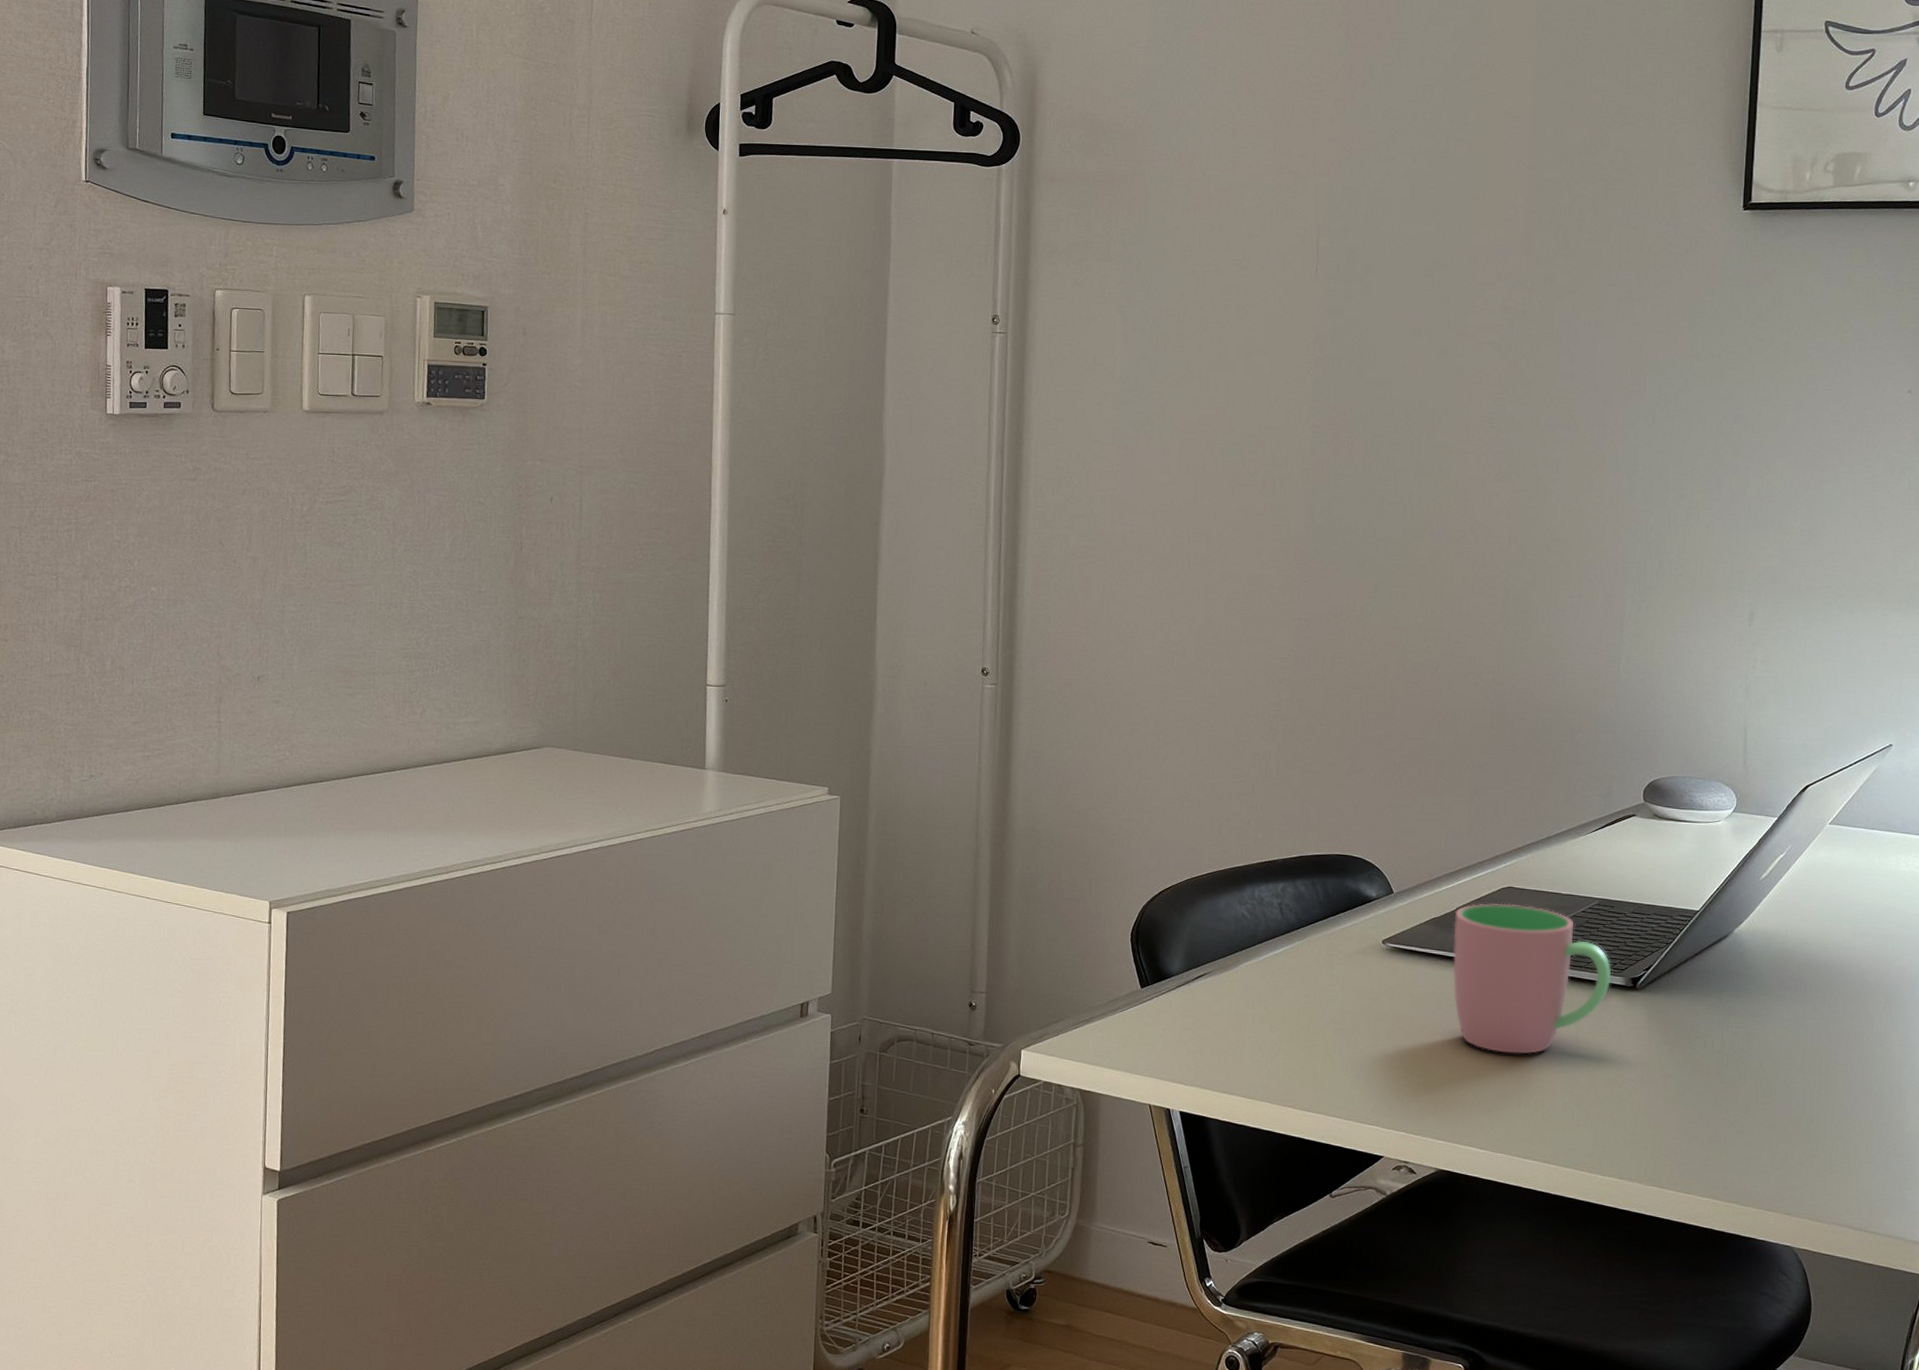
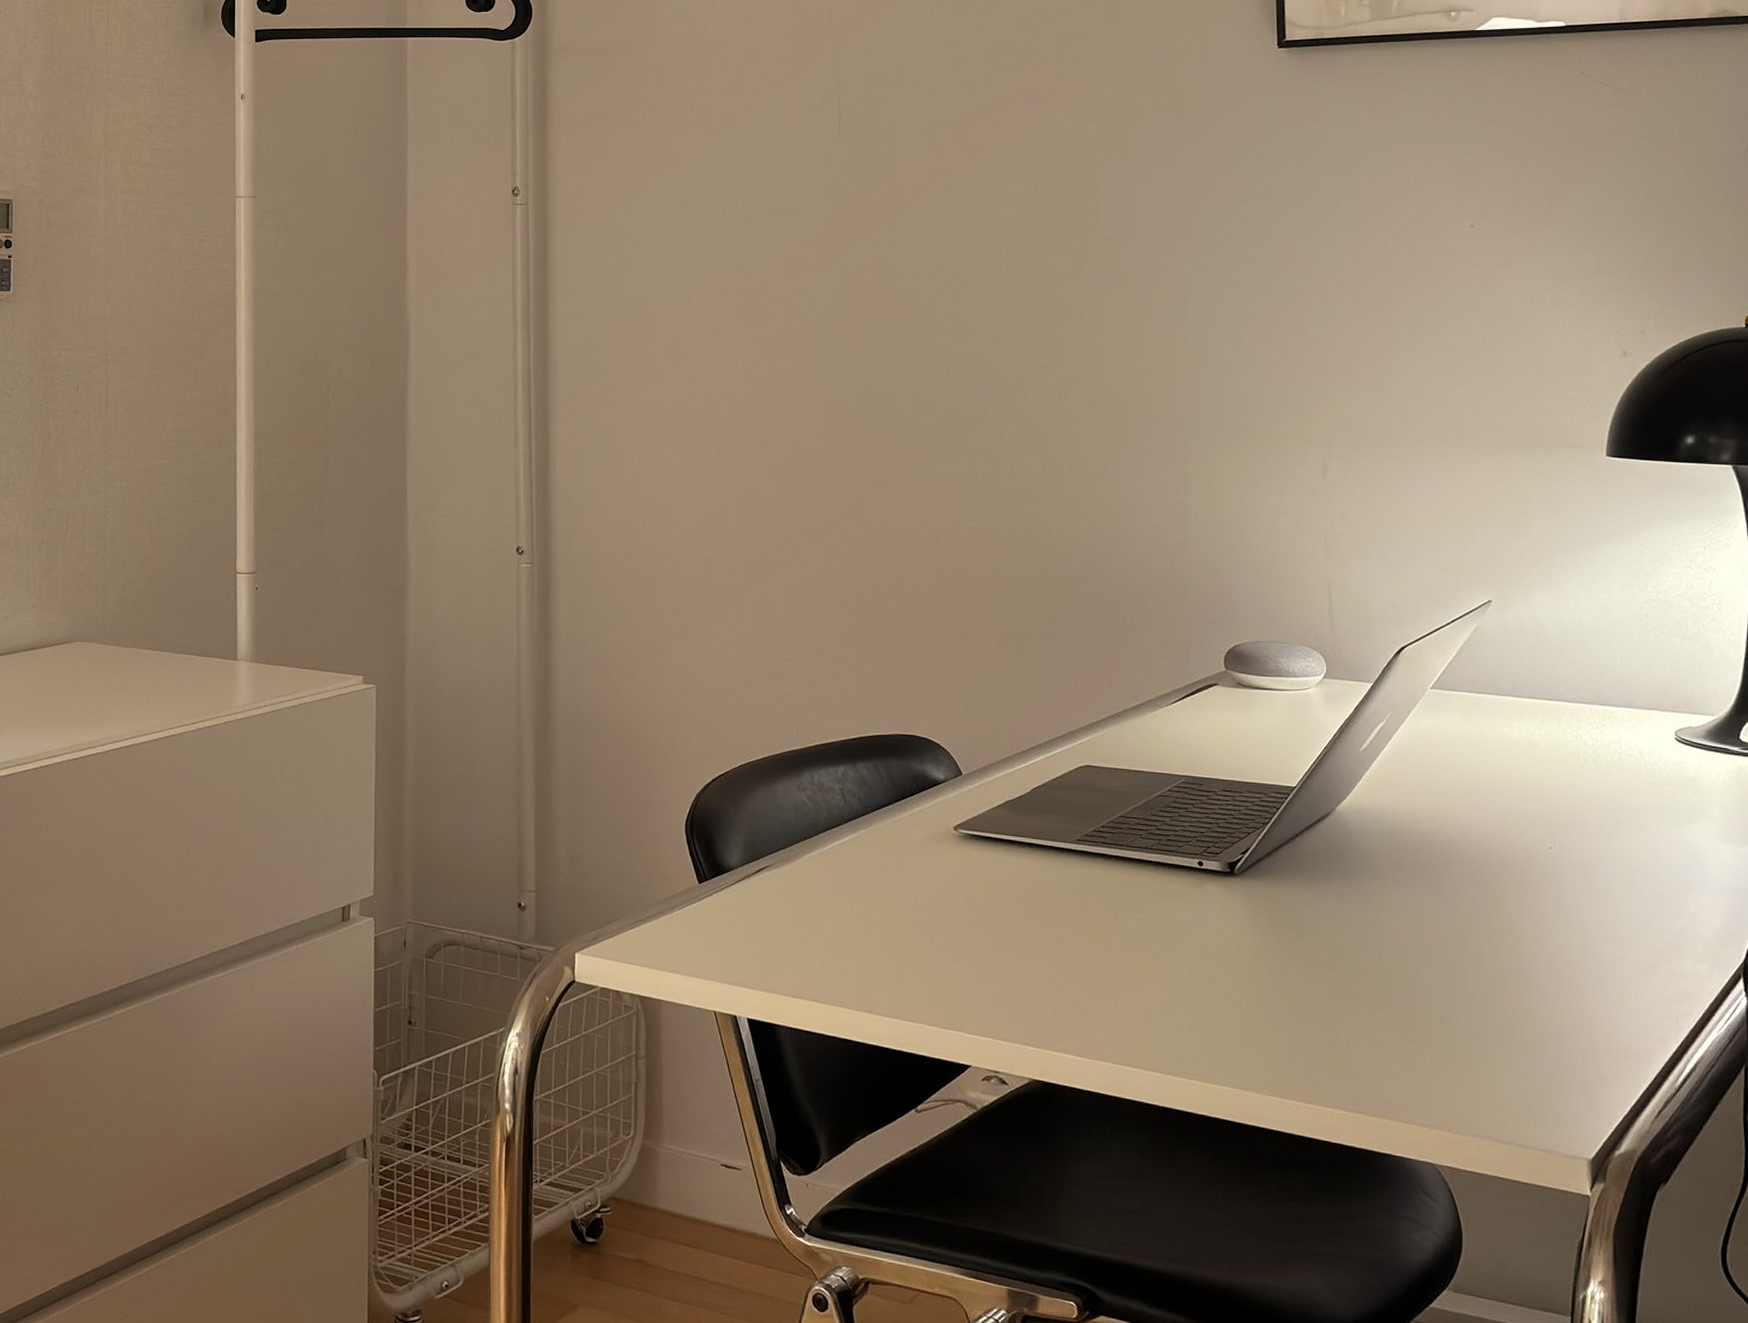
cup: present [1453,903,1612,1055] -> none [1030,783,1206,950]

